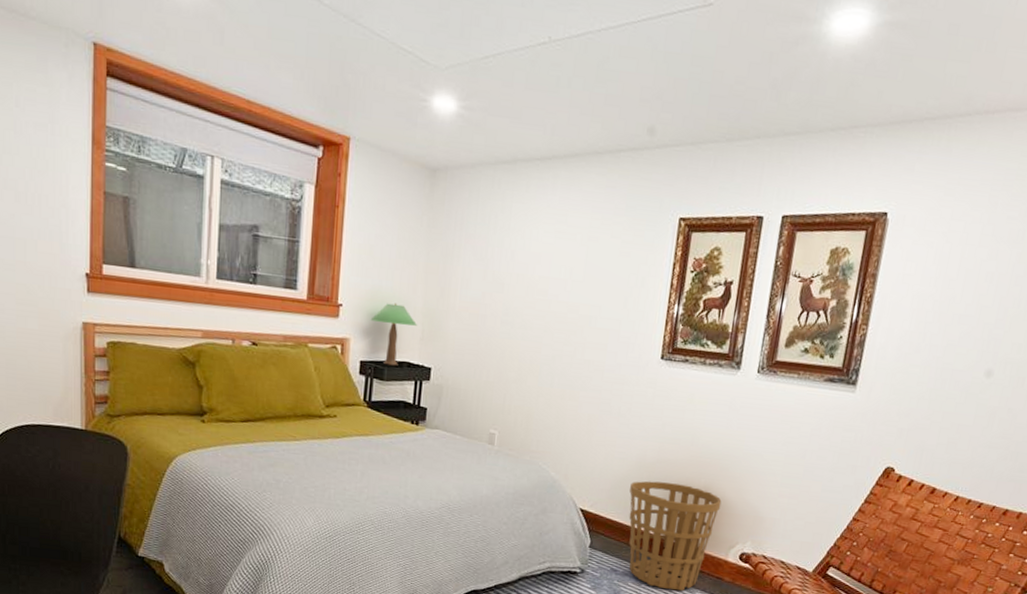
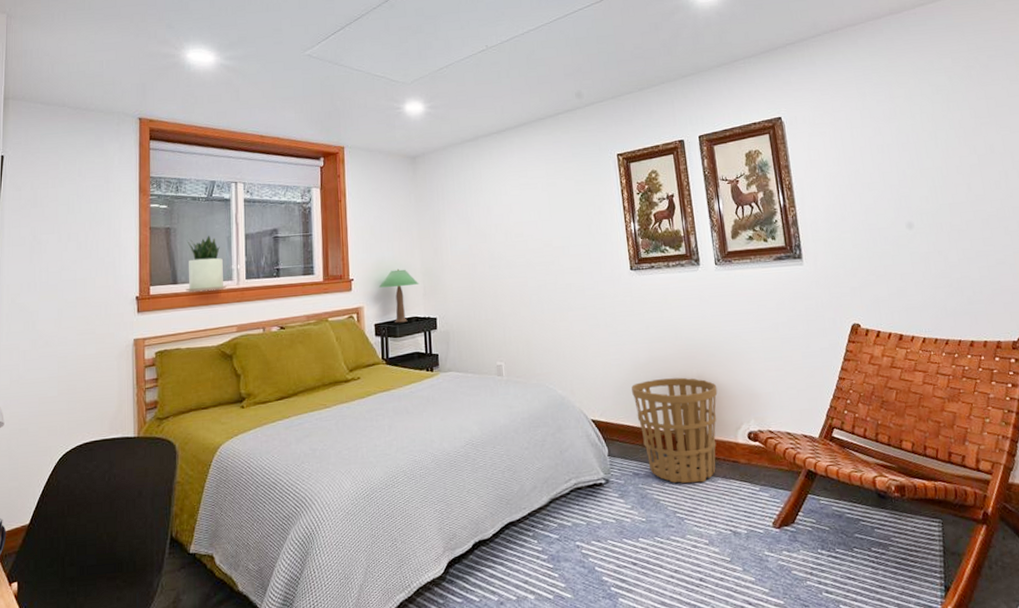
planter: none [145,217,194,286] -> present [186,236,227,292]

